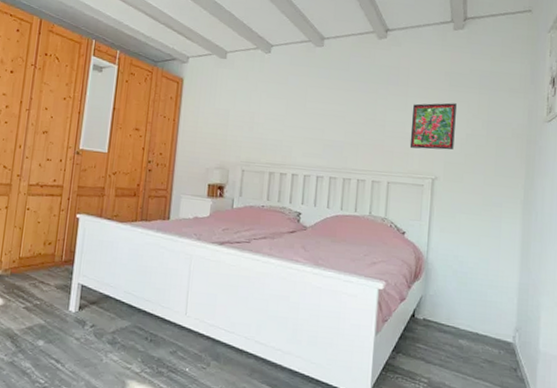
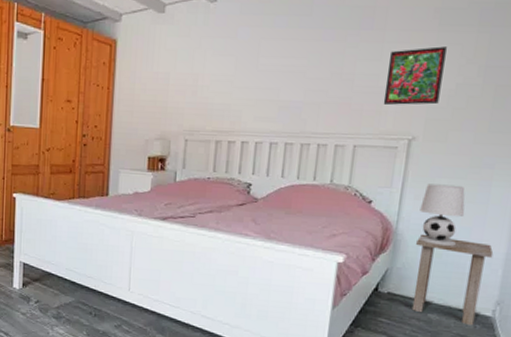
table lamp: none [445,218,482,275] -> present [418,184,465,246]
side table: none [445,263,509,352] -> present [411,234,494,326]

